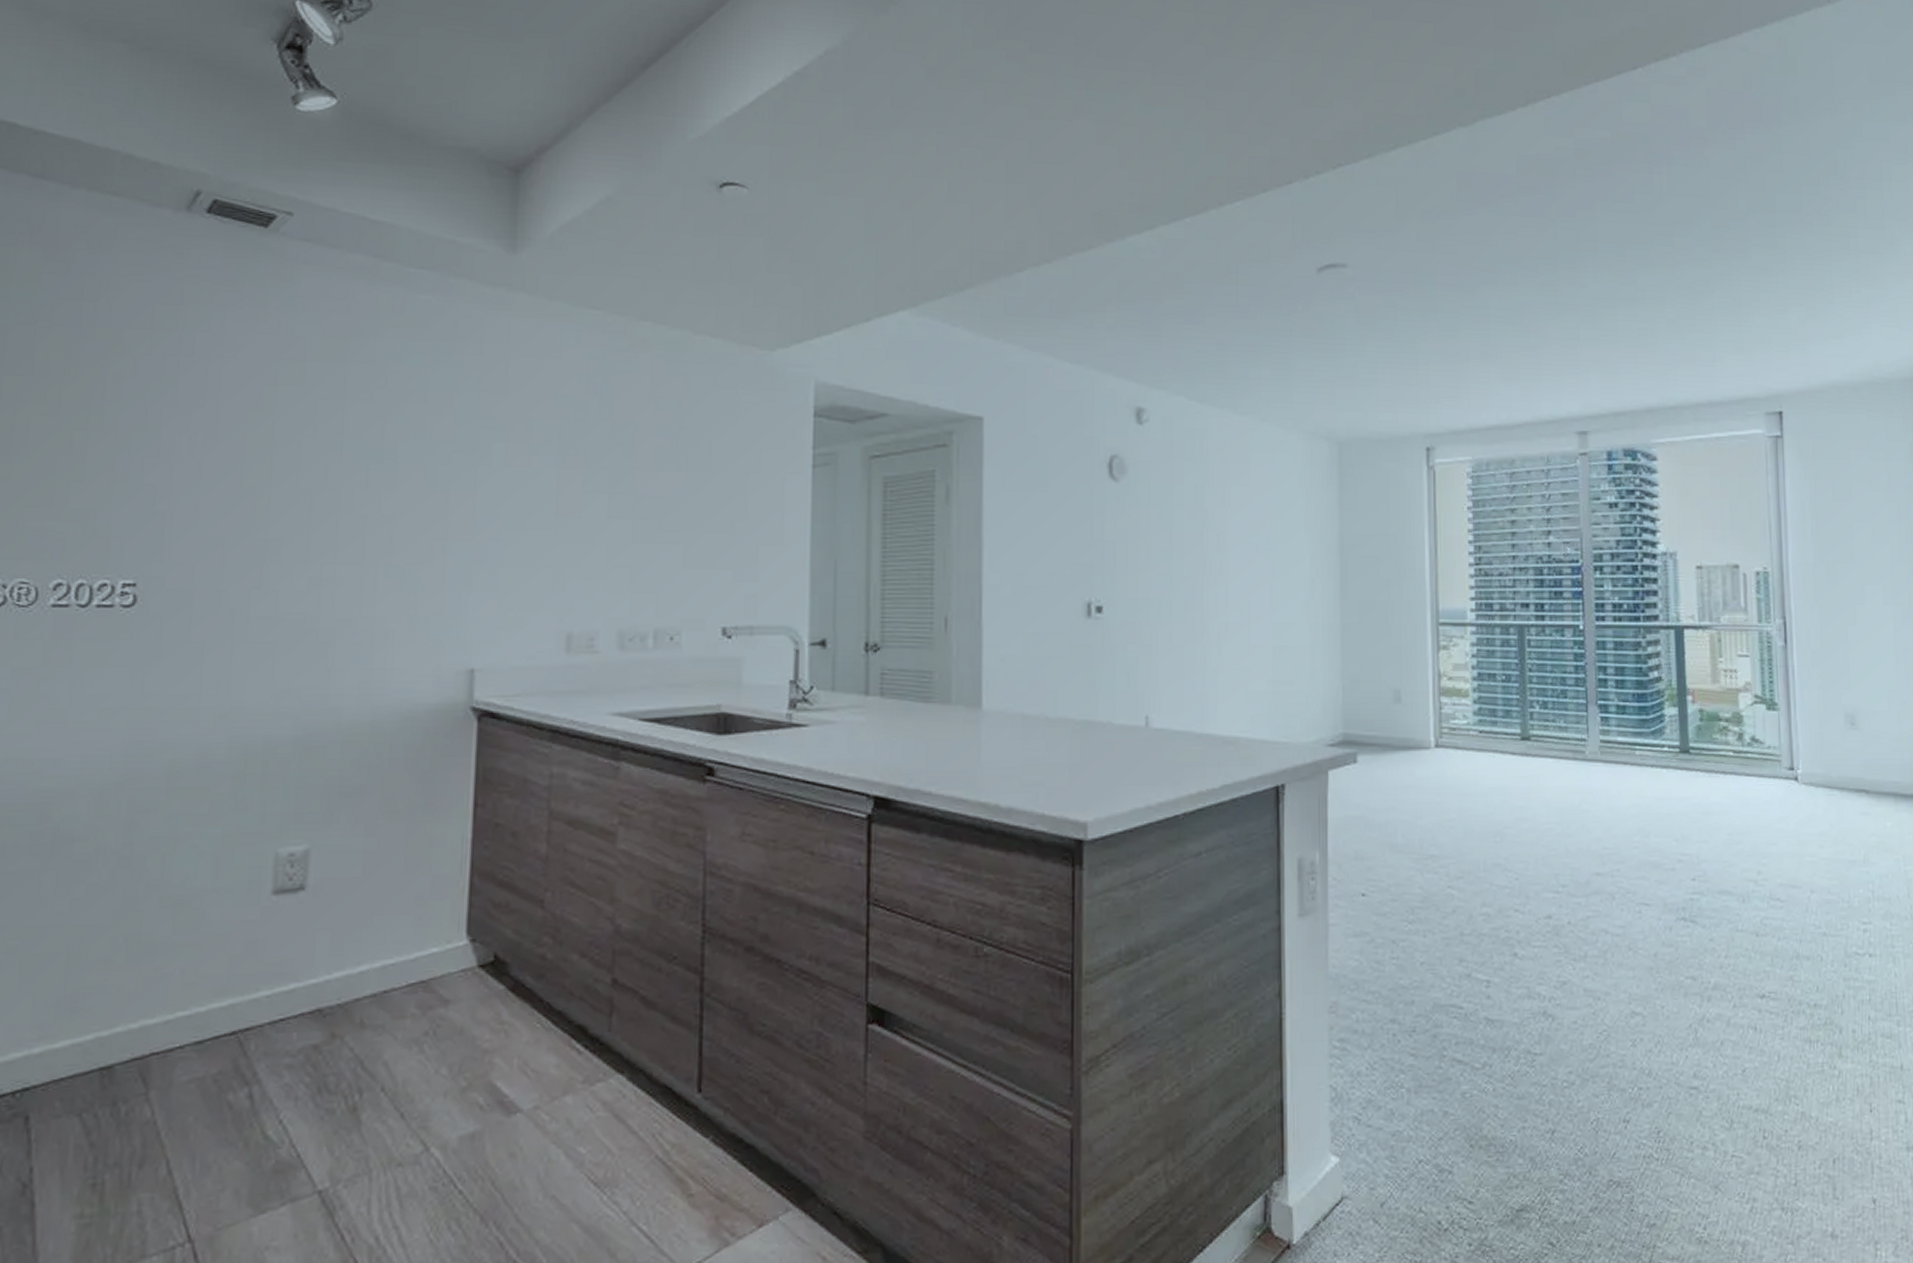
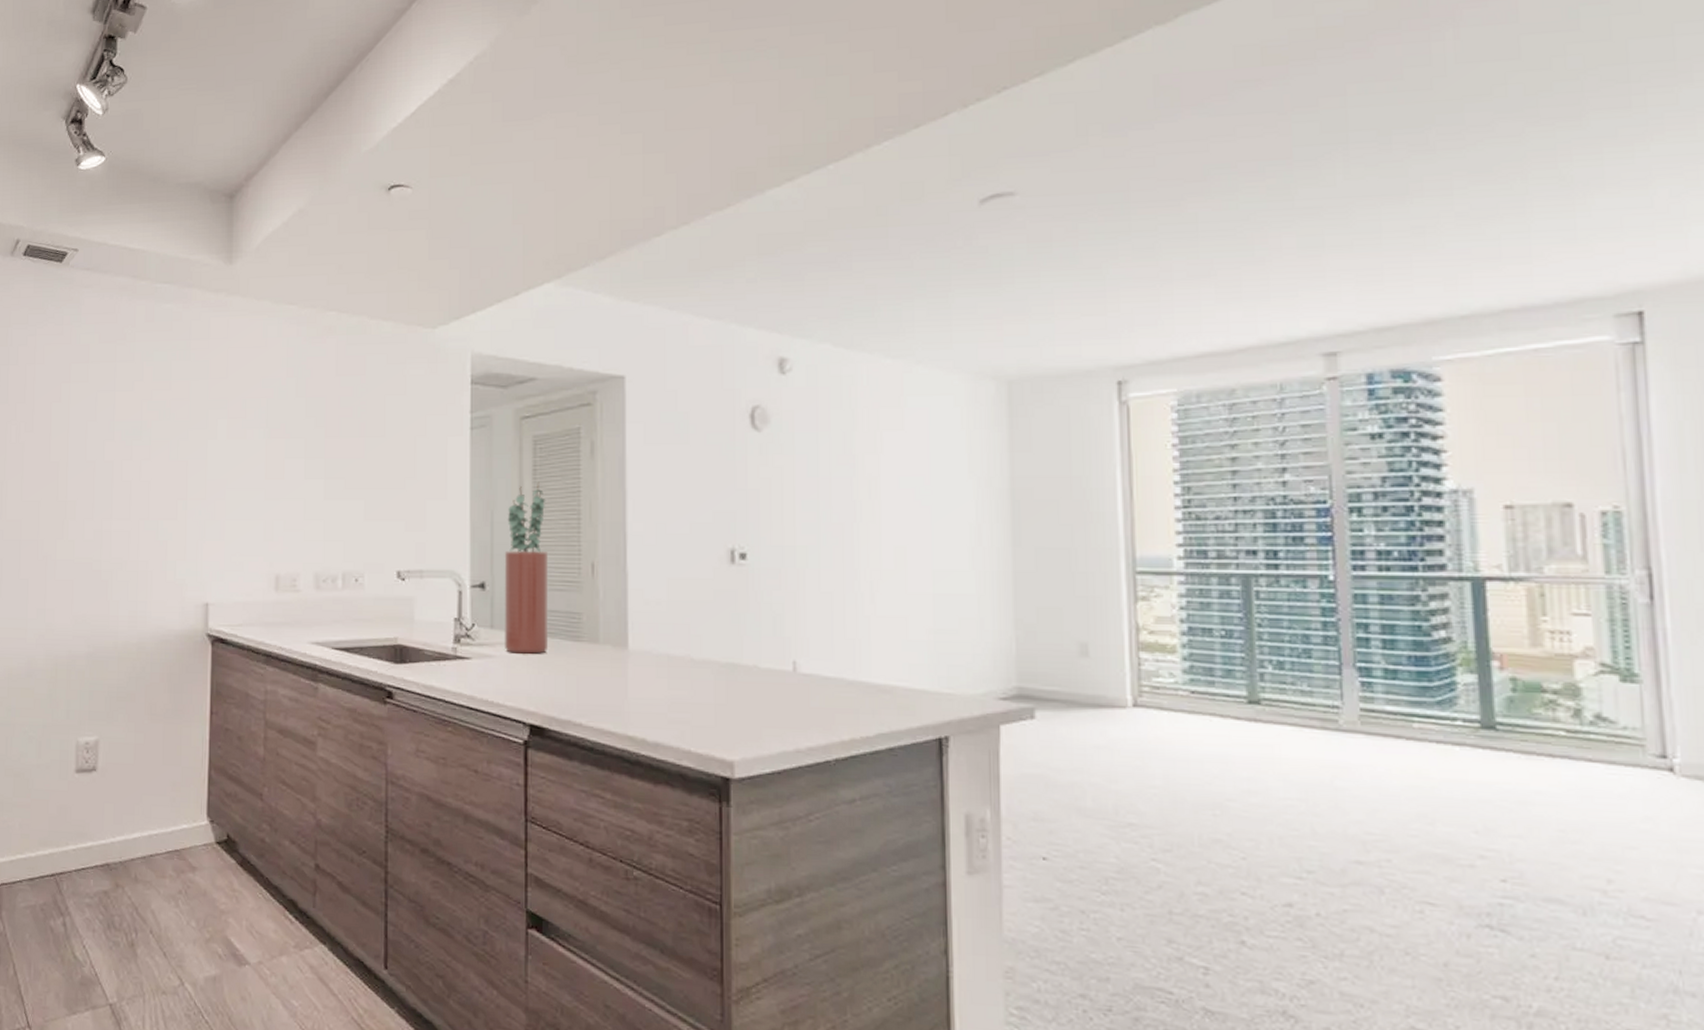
vase: none [846,527,899,718] -> present [504,481,549,654]

